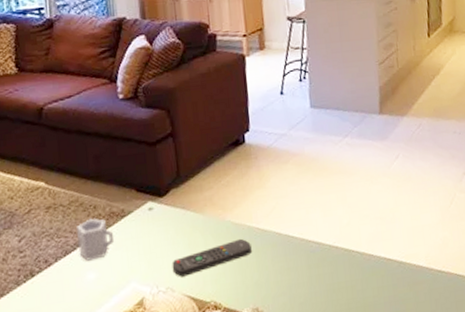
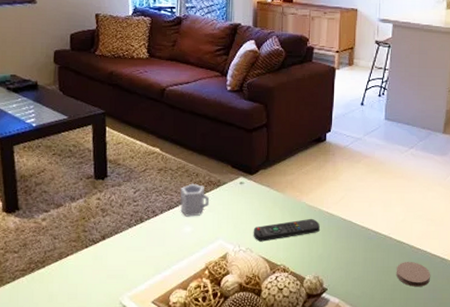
coaster: none [348,271,390,302] -> present [396,262,431,287]

